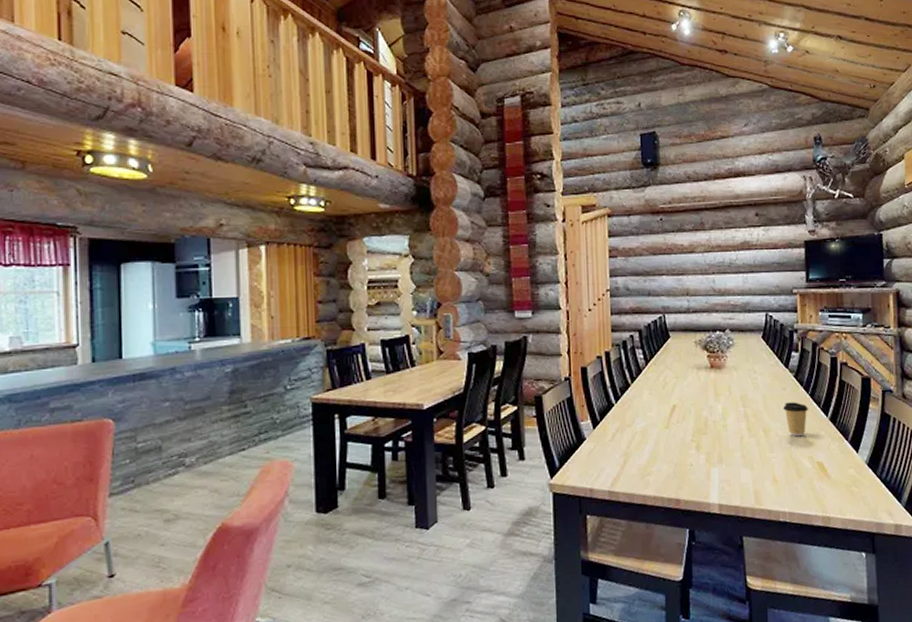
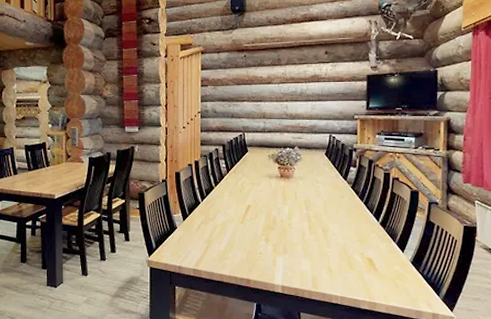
coffee cup: present [782,402,808,437] -> none [340,208,362,237]

